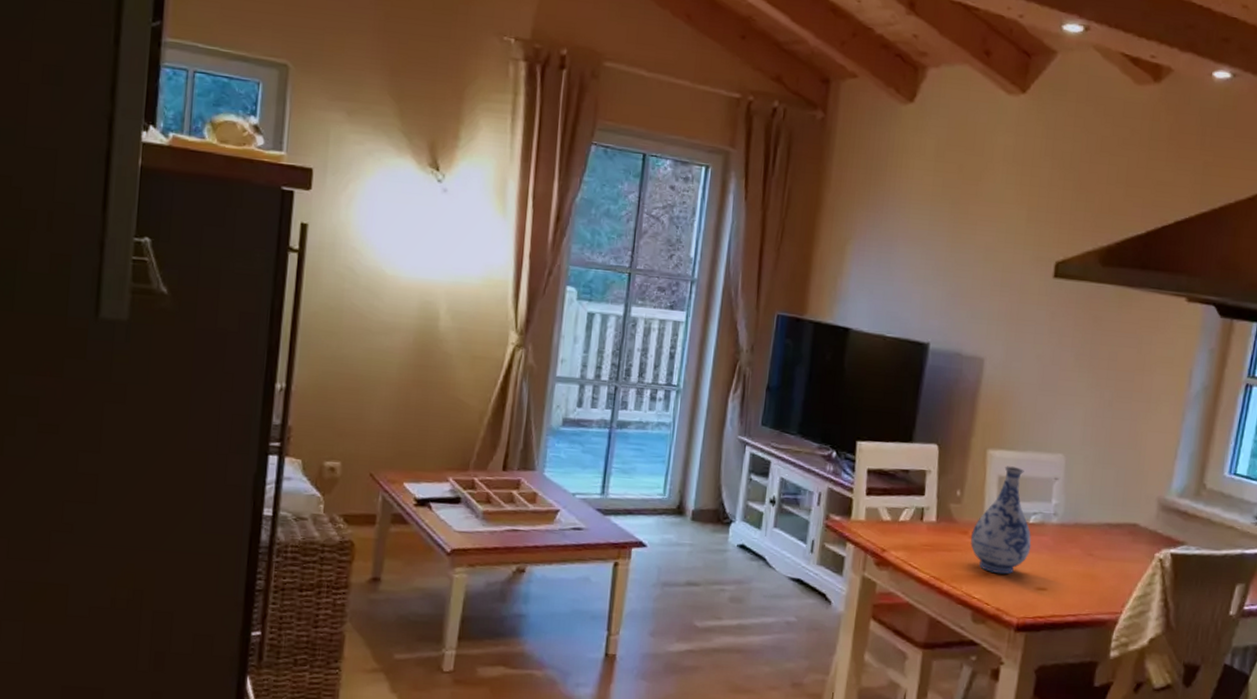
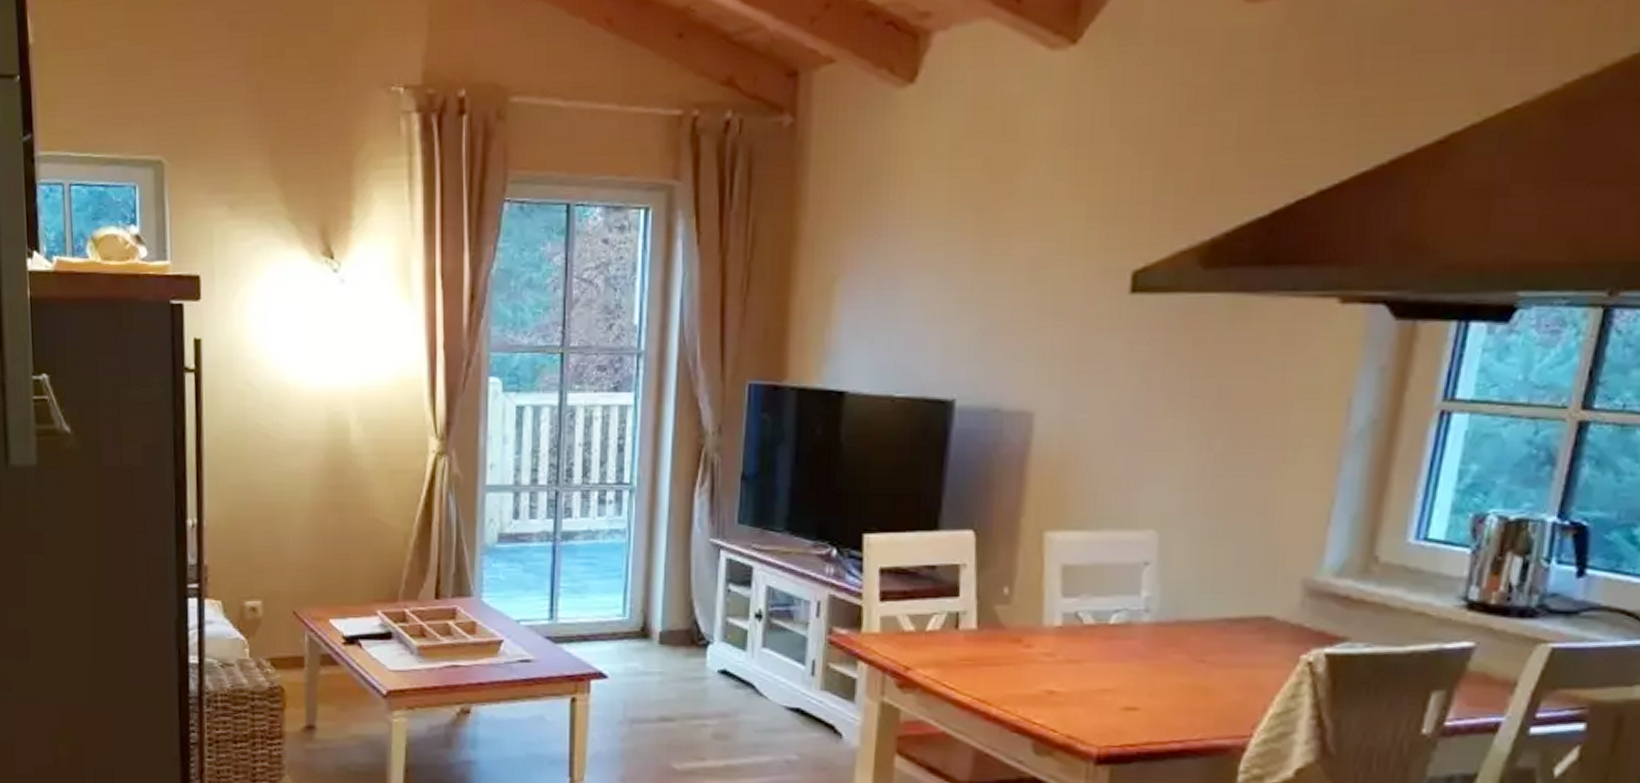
vase: present [970,466,1032,575] -> none [1026,551,1114,692]

